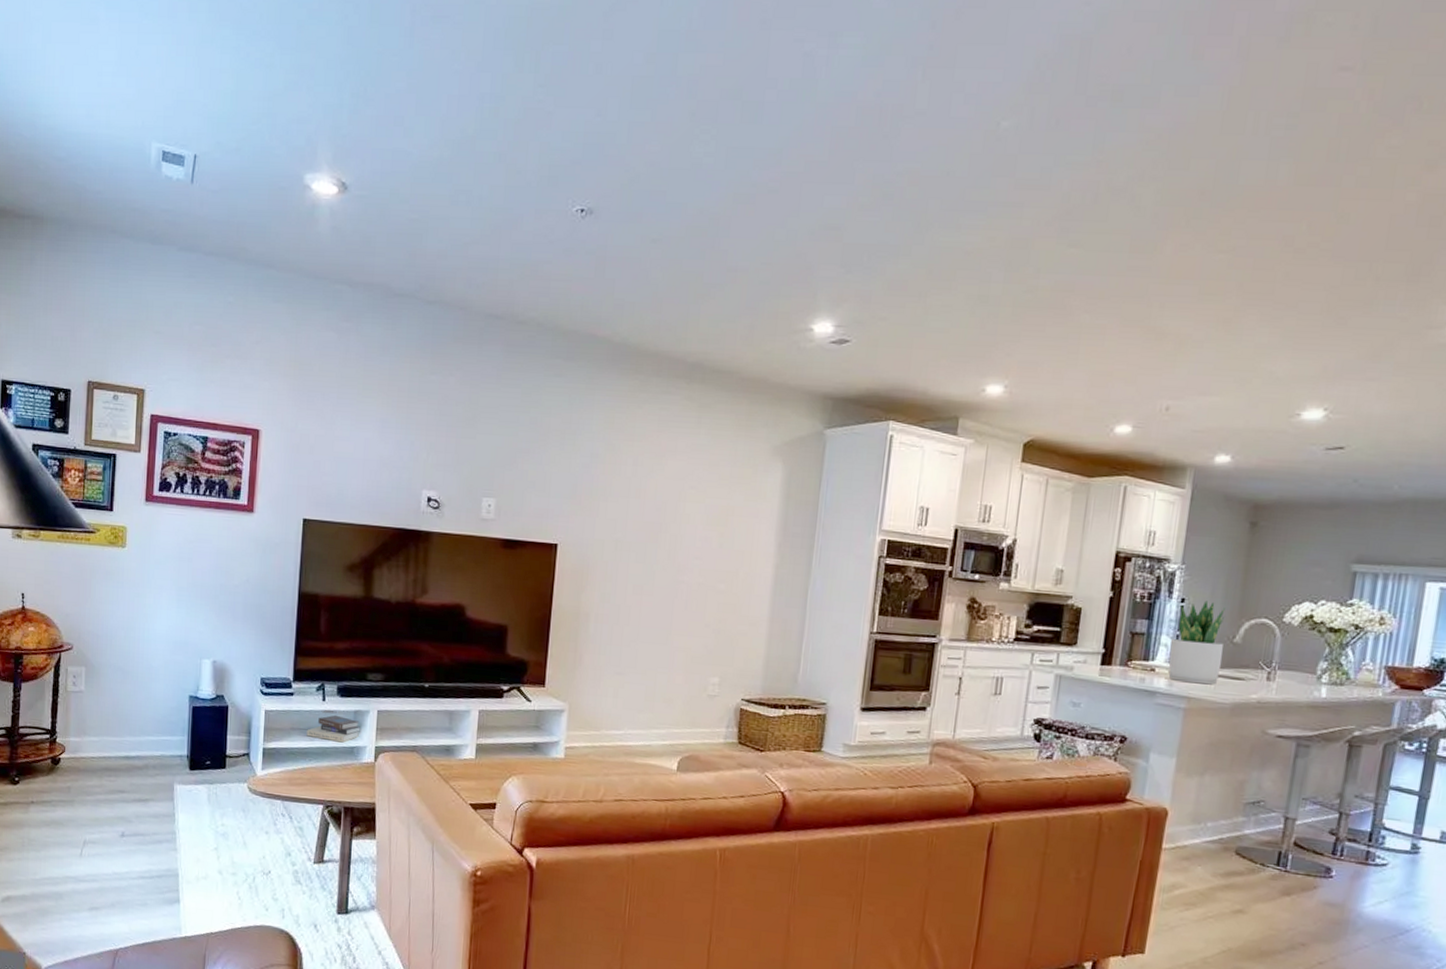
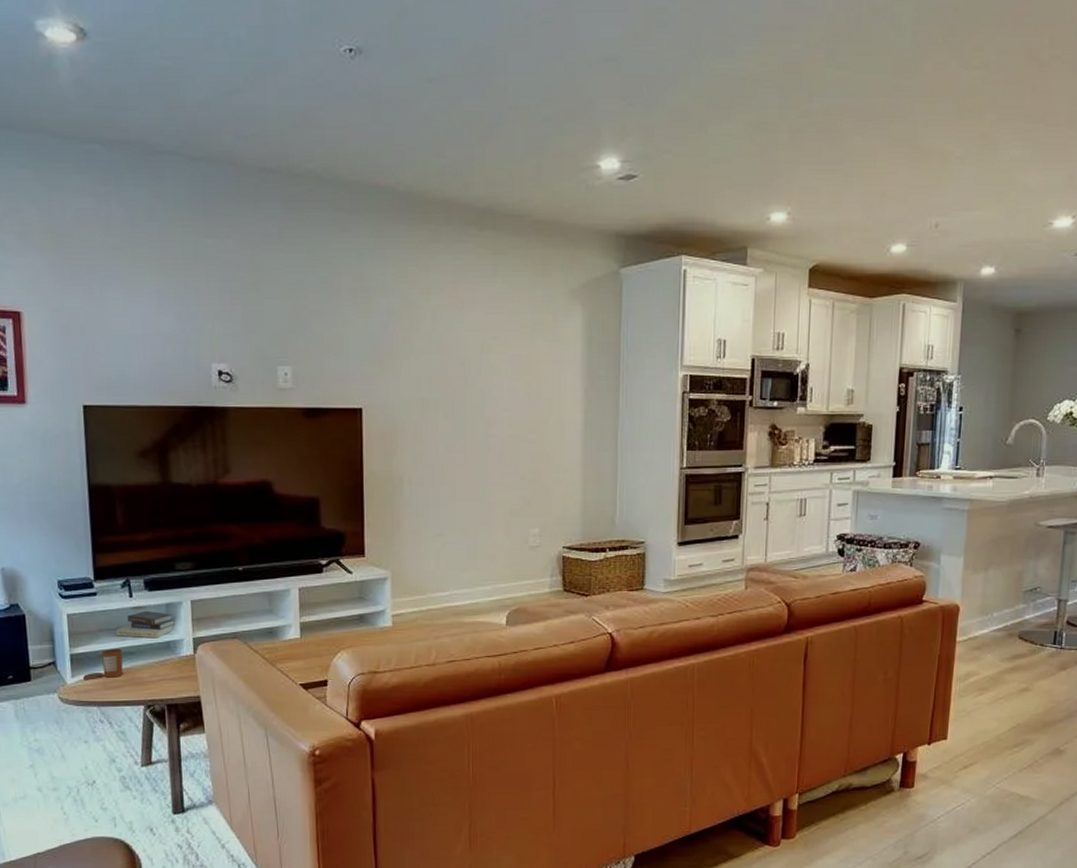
candle: none [271,747,309,776] -> present [82,648,123,681]
planter: present [1168,600,1225,685] -> none [952,407,998,486]

